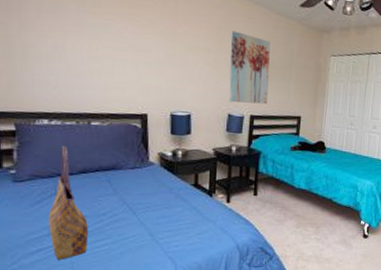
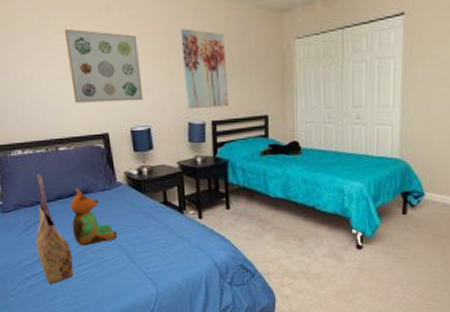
stuffed bear: none [93,164,142,221] -> present [70,188,118,245]
wall art: none [115,10,189,89] -> present [64,28,143,103]

